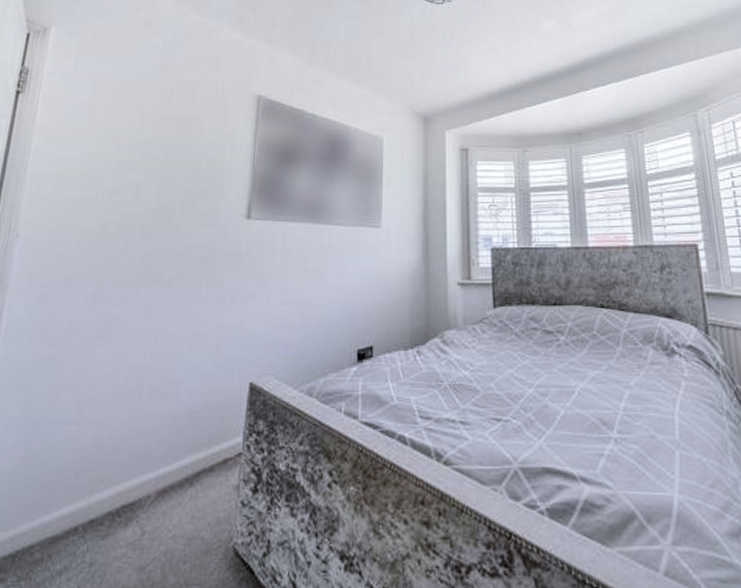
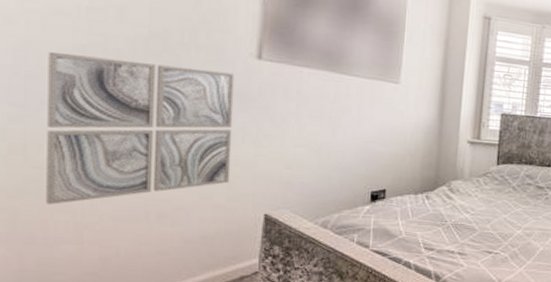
wall art: none [56,233,226,383] -> present [46,51,235,205]

